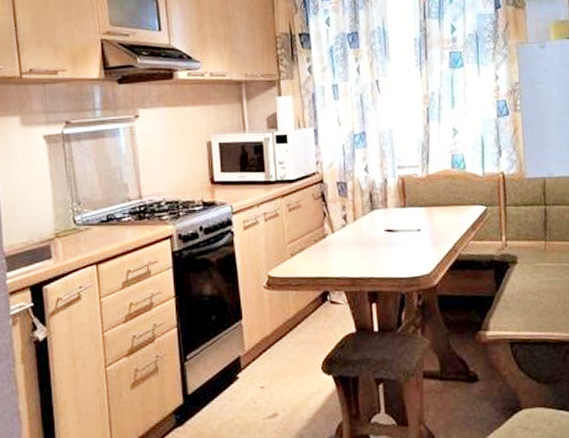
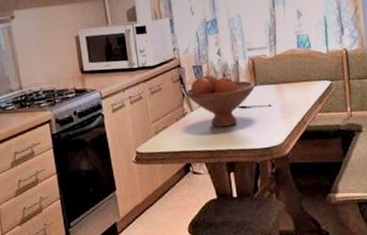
fruit bowl: none [327,192,405,252] -> present [185,74,256,127]

